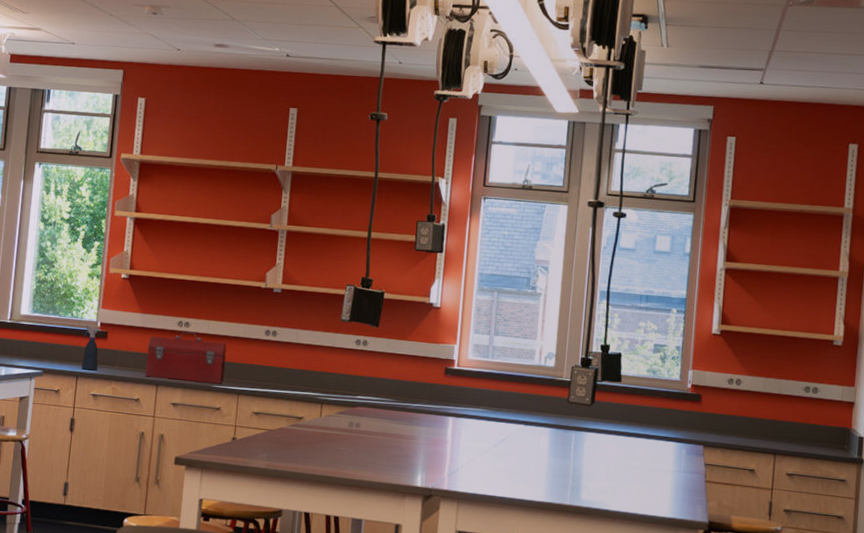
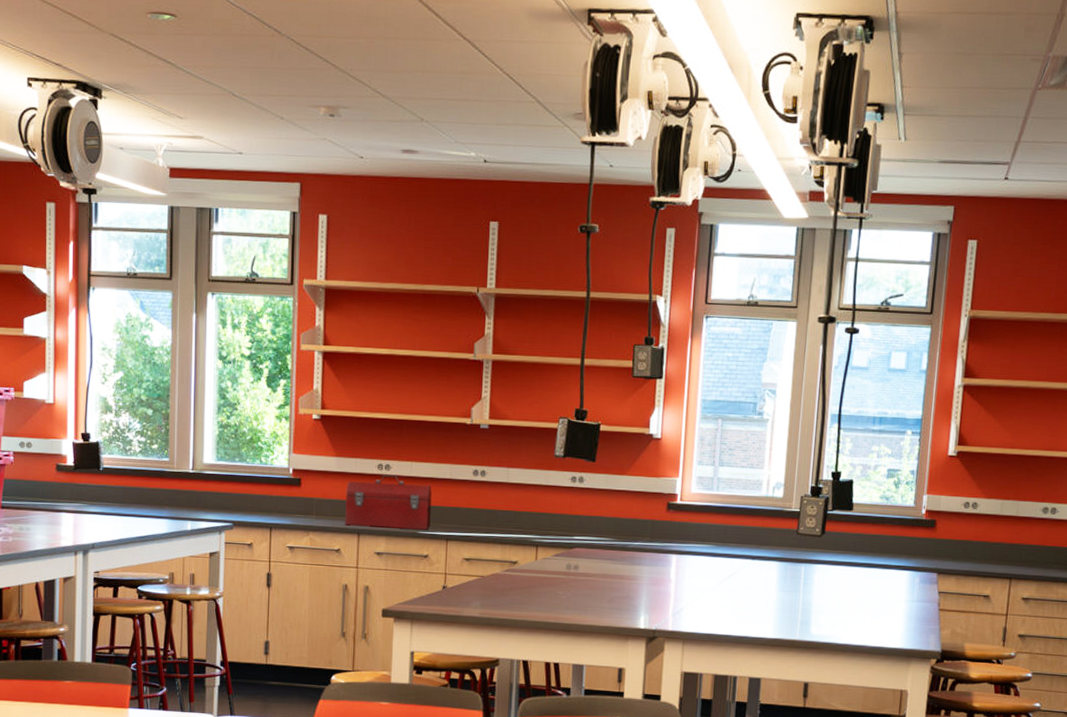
spray bottle: present [81,325,98,371] -> none [275,472,293,521]

